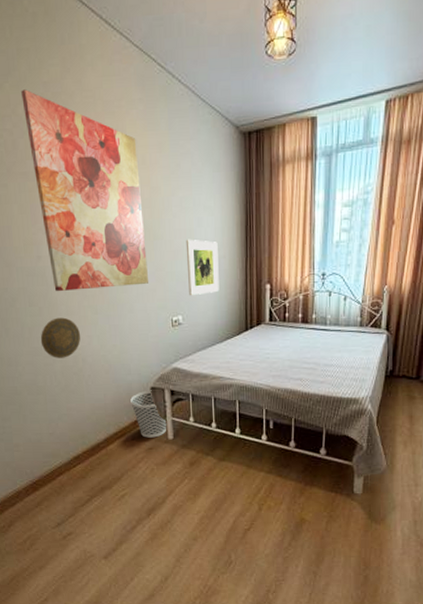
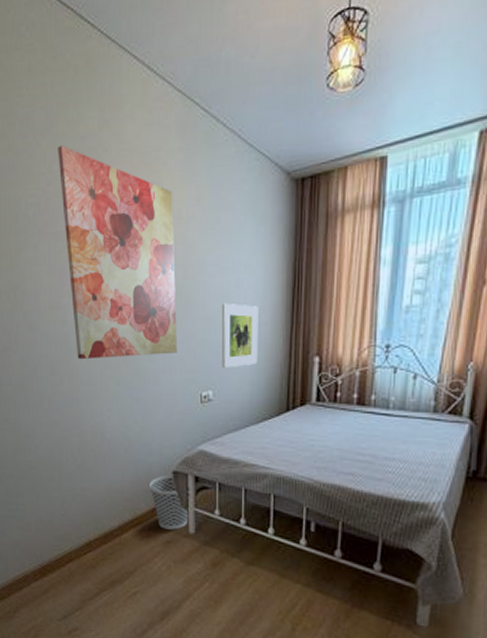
decorative plate: present [40,317,80,358] -> none [59,388,100,433]

